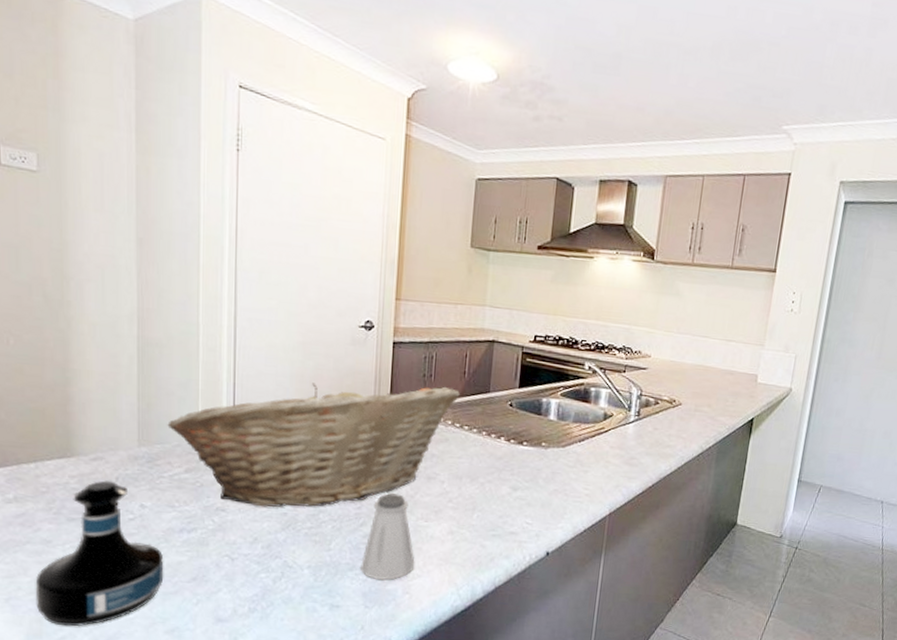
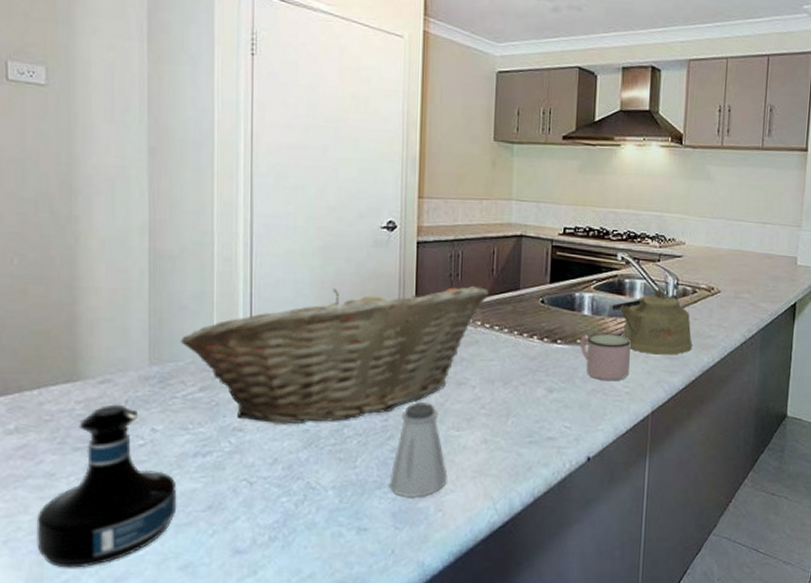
mug: none [544,437,594,484] -> present [580,333,632,382]
kettle: none [577,398,652,462] -> present [612,288,693,355]

